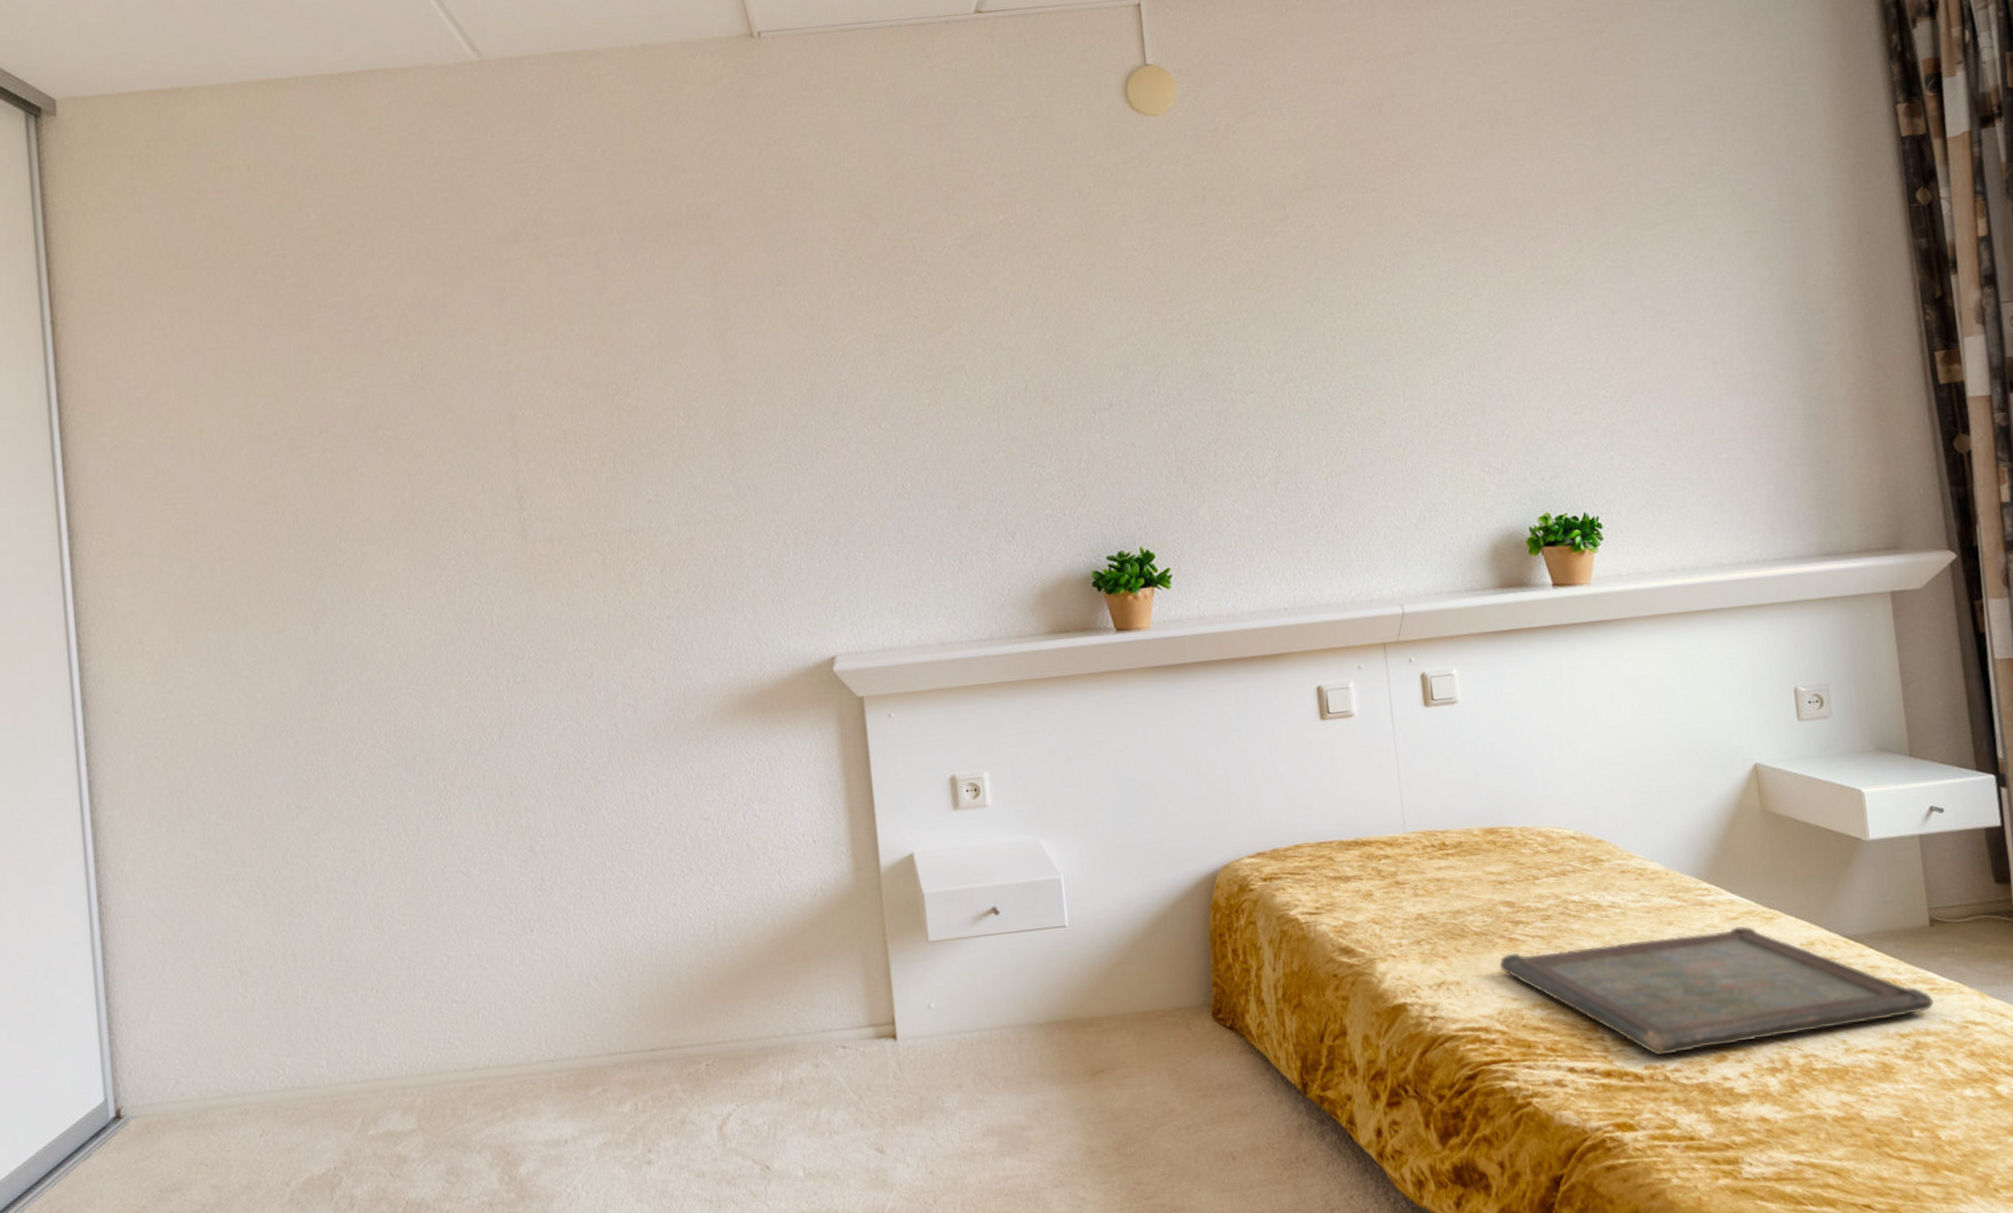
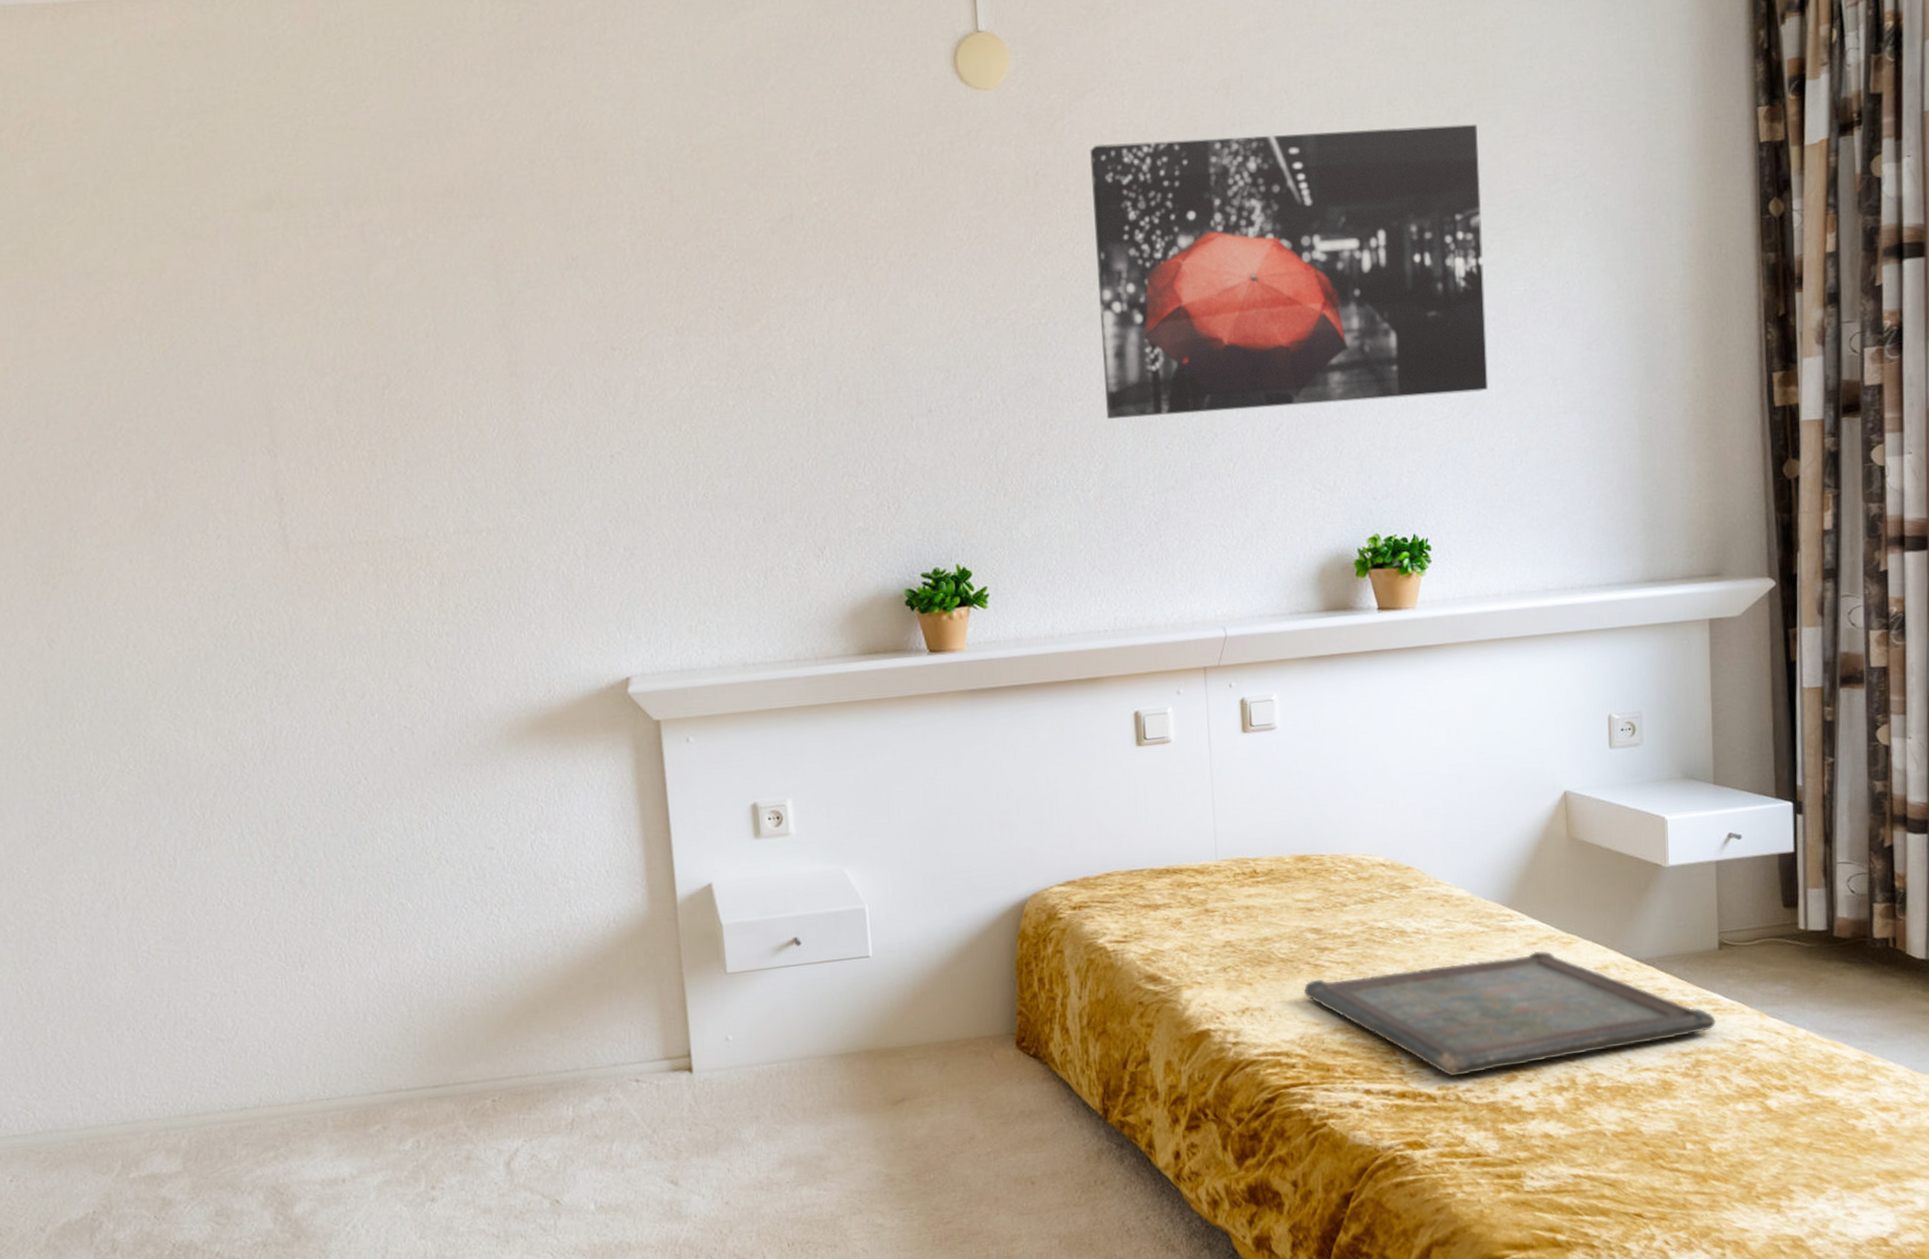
wall art: none [1253,129,1649,409] -> present [1089,124,1488,419]

